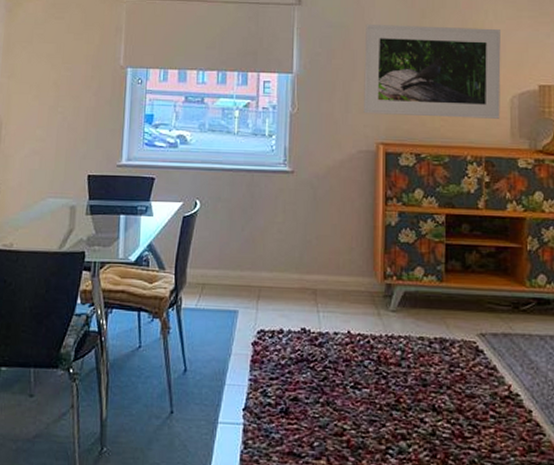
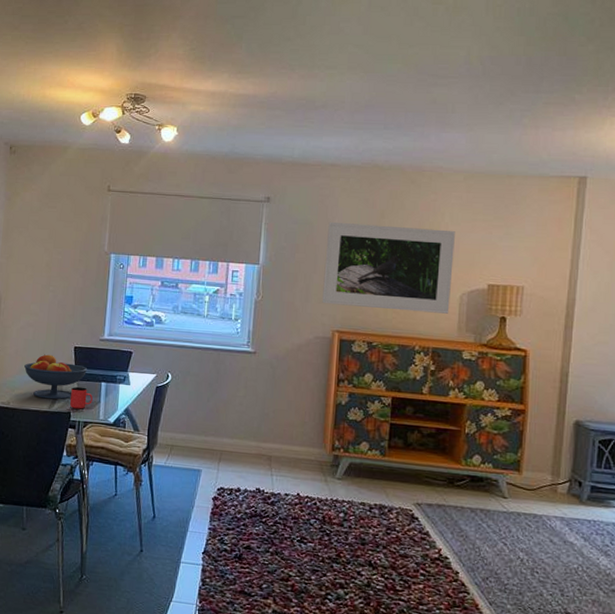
fruit bowl: none [30,186,104,238] -> present [24,354,88,400]
cup: none [84,221,110,248] -> present [70,386,93,409]

